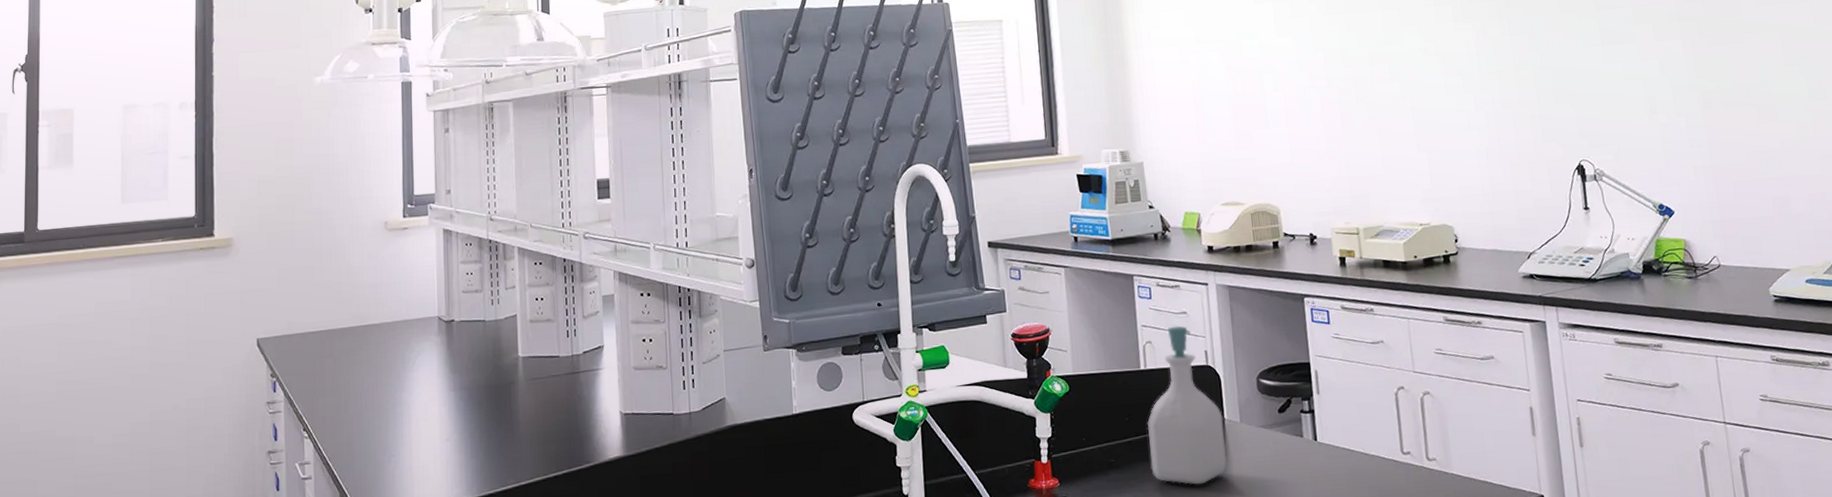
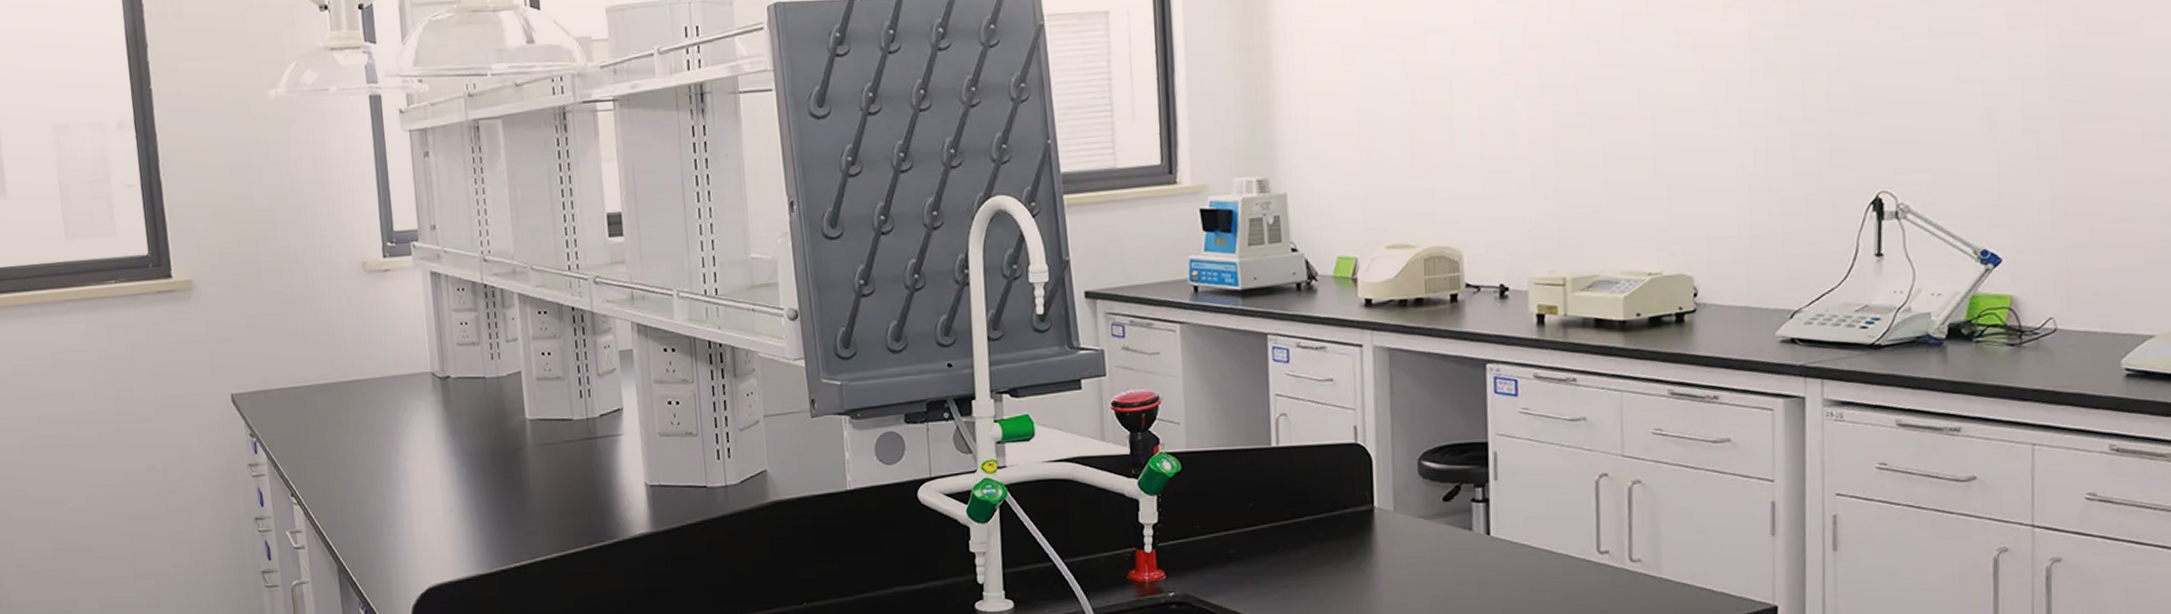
soap bottle: present [1146,325,1228,485] -> none [1276,395,1375,582]

